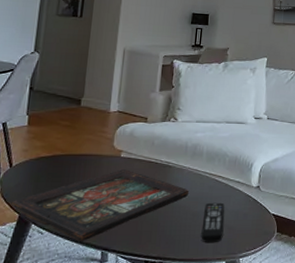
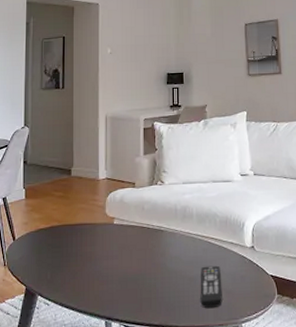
decorative tray: present [12,169,190,241] -> none [19,236,184,311]

